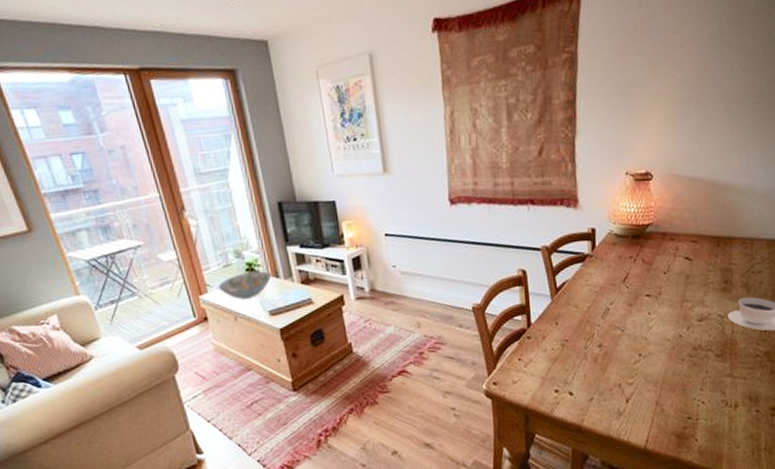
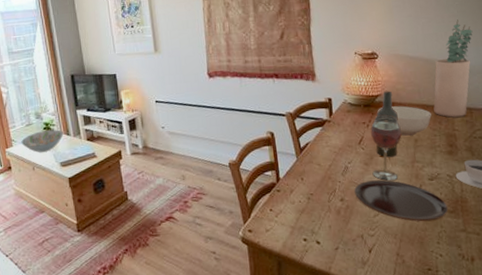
plate: none [615,322,715,367] -> present [354,179,448,222]
wineglass: none [636,247,672,323] -> present [370,115,402,181]
wine bottle: none [642,219,671,297] -> present [375,91,399,158]
bowl: none [647,236,708,272] -> present [377,105,432,136]
vase: none [710,131,764,250] -> present [433,19,473,118]

